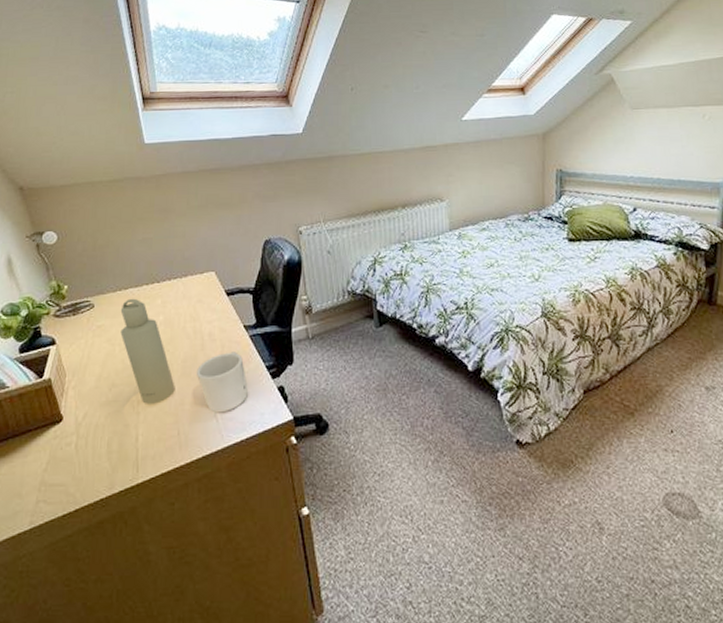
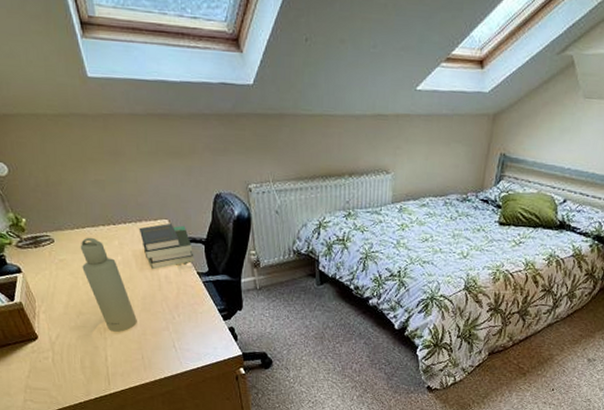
books: none [183,274,242,328] -> present [139,223,196,270]
mug: present [196,352,248,413] -> none [155,294,202,345]

